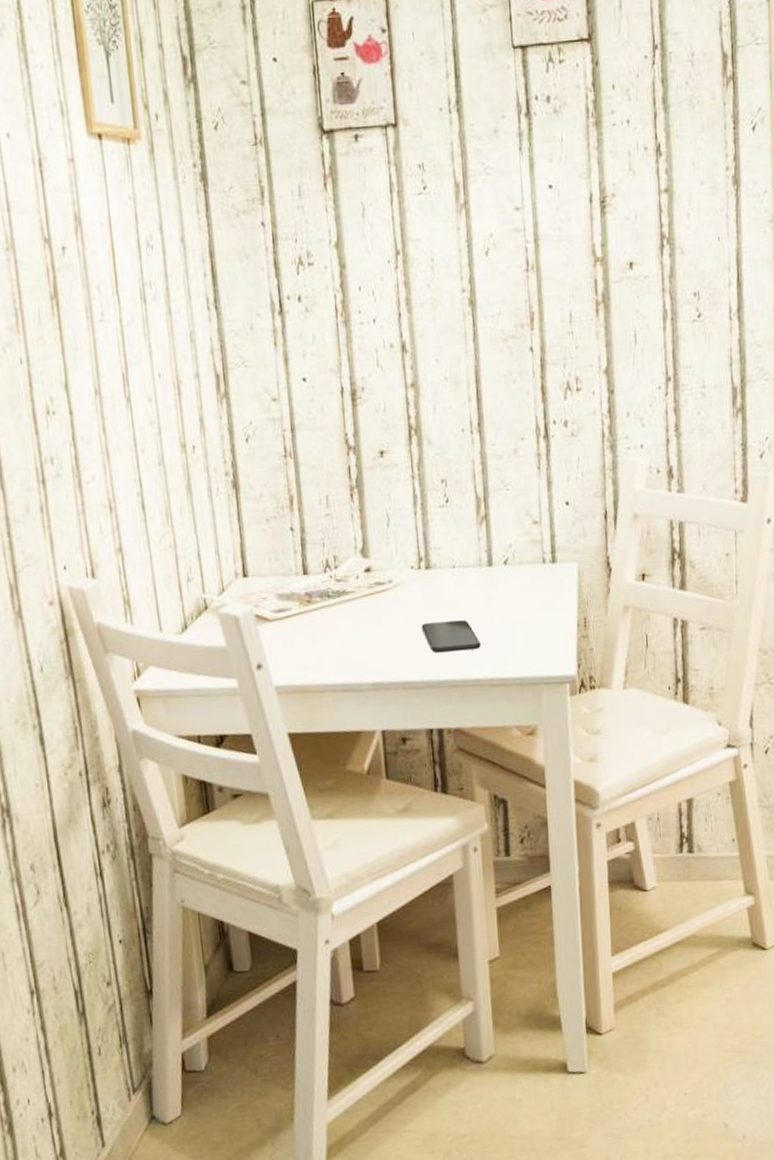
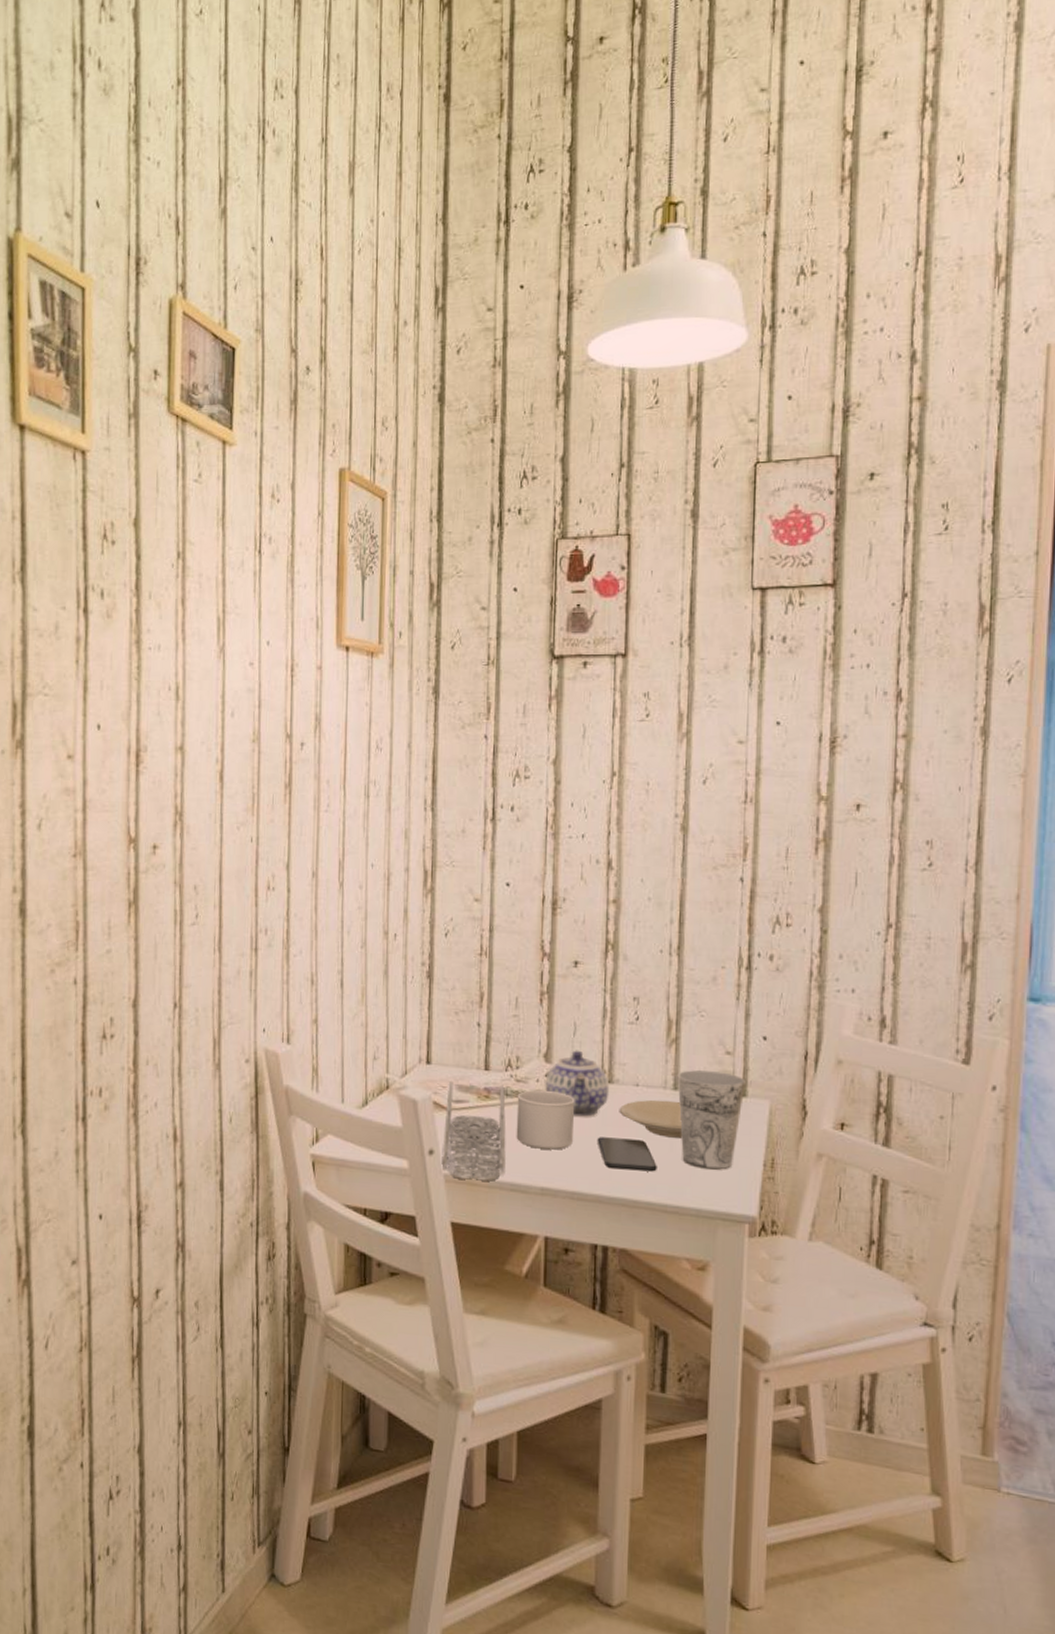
napkin holder: none [268,587,336,689] -> present [443,1080,506,1182]
mug: none [339,585,398,646] -> present [516,1089,575,1150]
teapot: none [364,540,428,607] -> present [544,1050,610,1117]
saucer: none [439,576,501,614] -> present [619,1099,683,1138]
cup: none [490,541,554,638] -> present [677,1070,746,1170]

